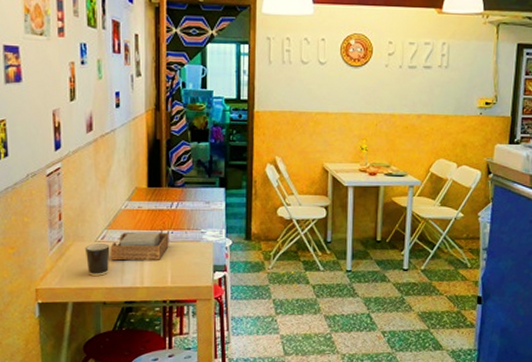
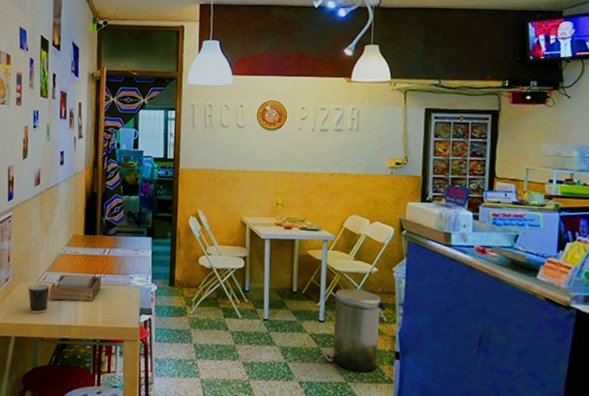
pedal bin: none [407,235,471,320] -> present [324,288,387,373]

